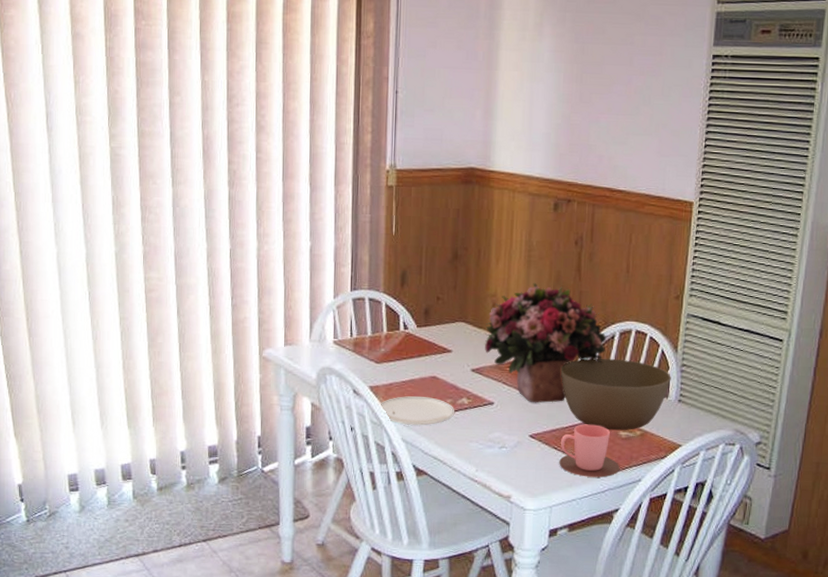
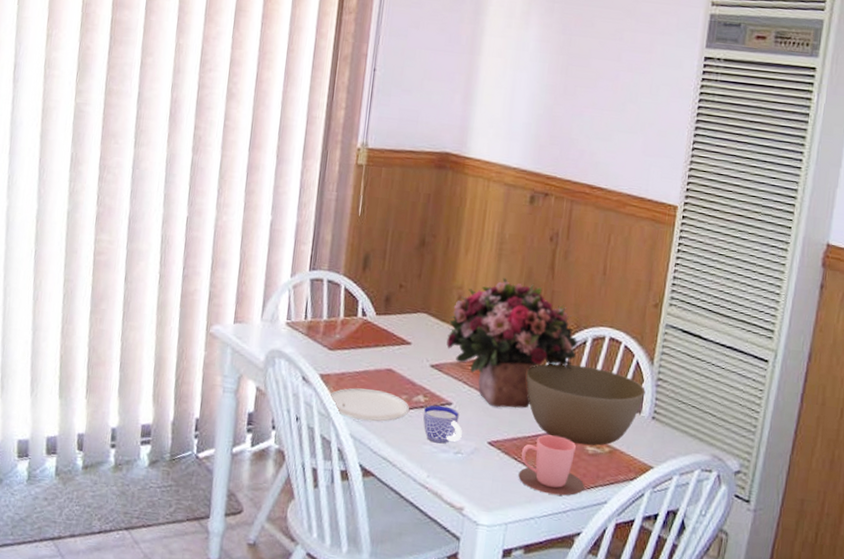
cup: none [467,406,505,440] -> present [423,405,462,444]

